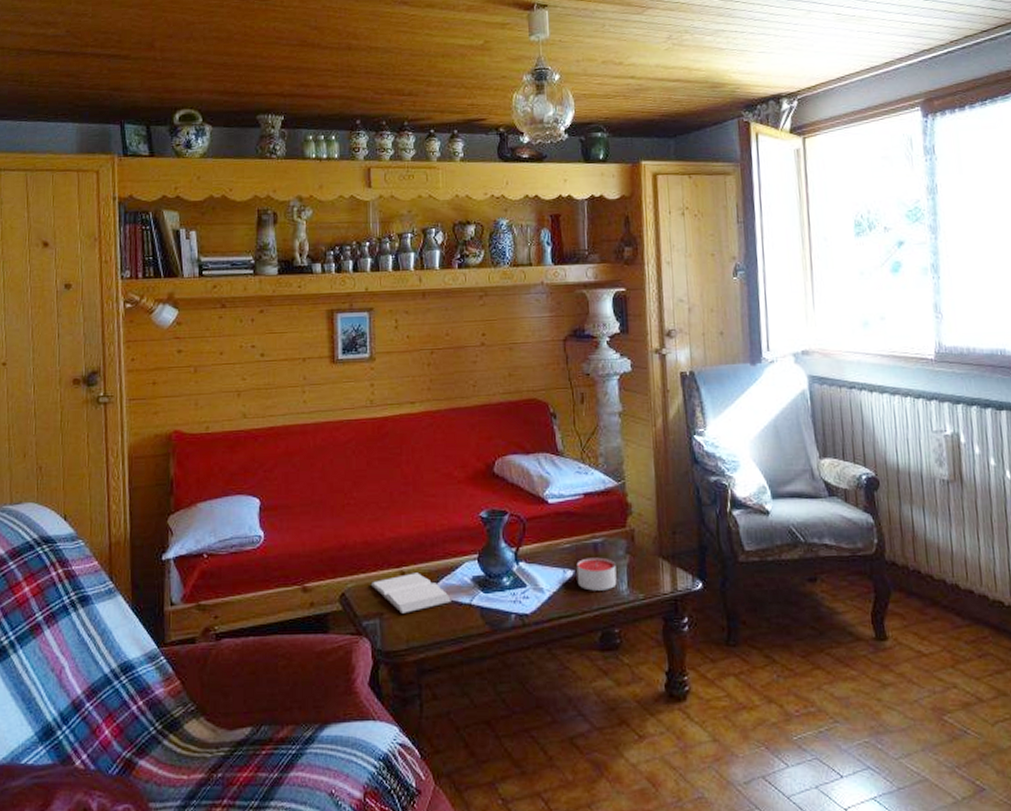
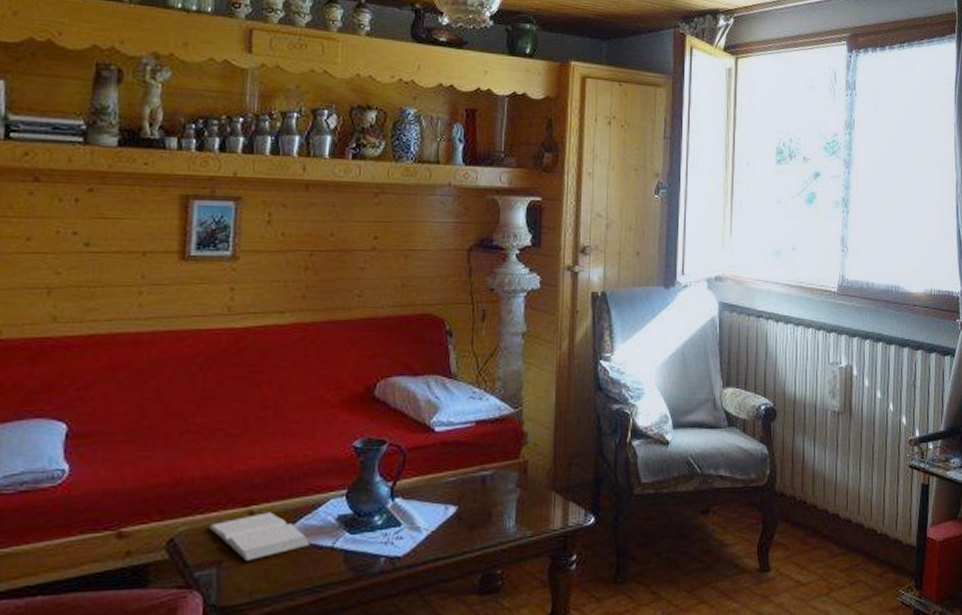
candle: present [576,557,617,591] -> none [460,491,505,529]

